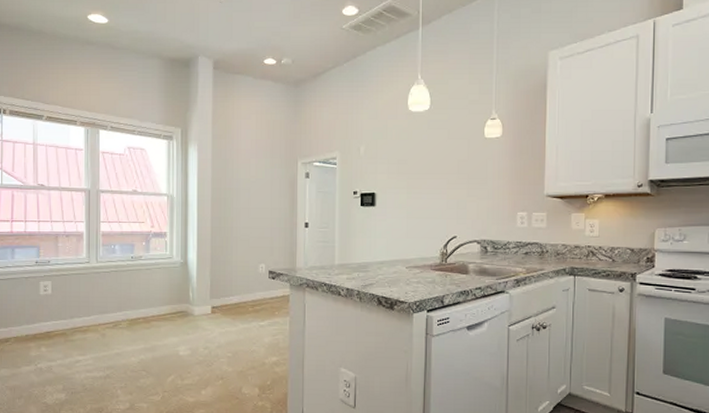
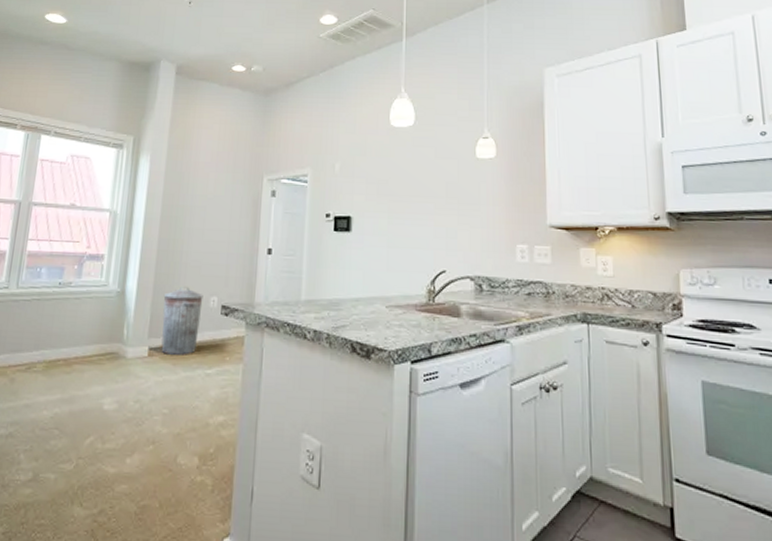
trash can: none [220,257,253,312] -> present [161,287,203,355]

